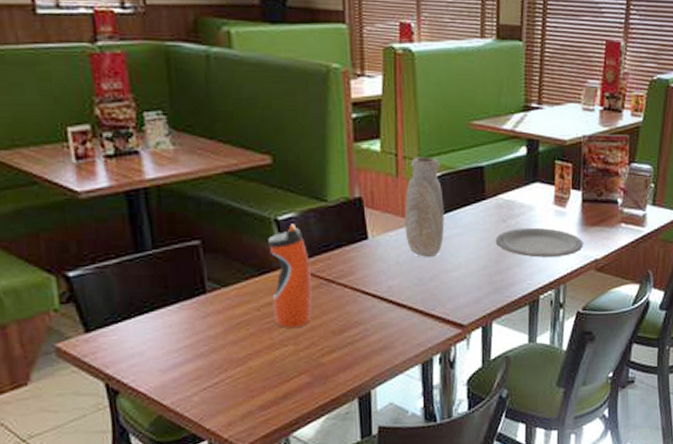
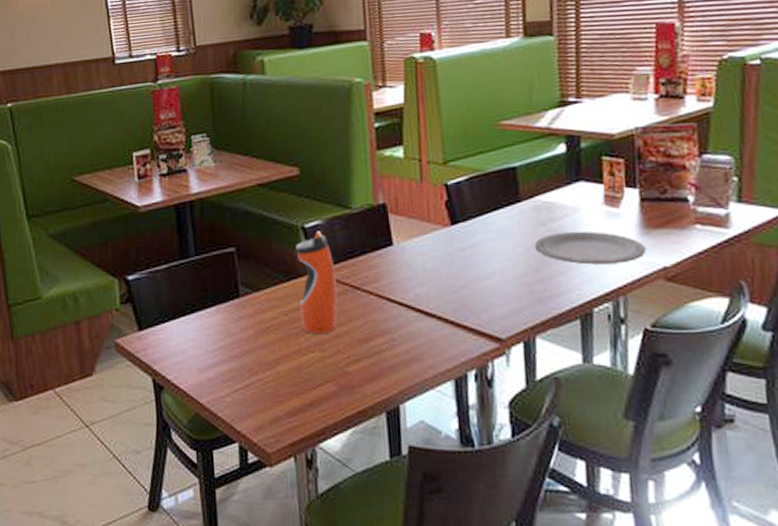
vase: present [404,157,445,258] -> none [430,160,475,265]

